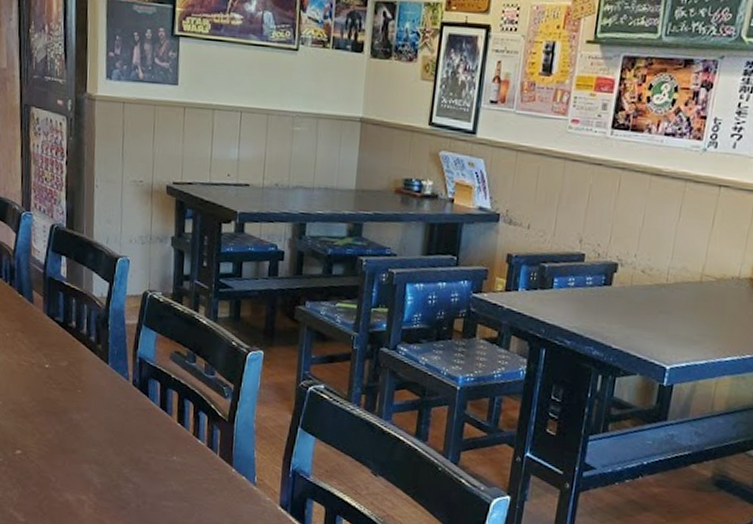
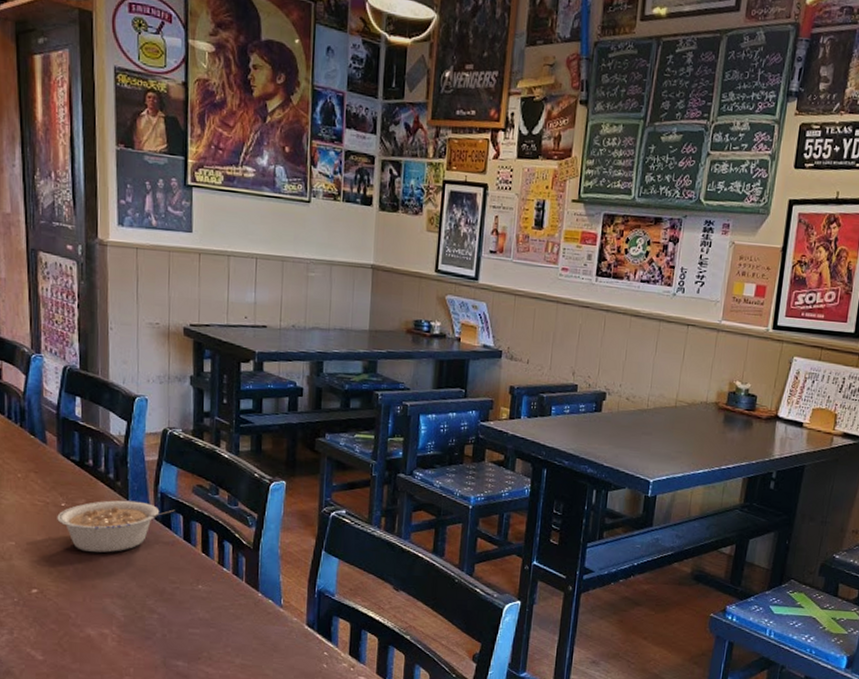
legume: none [41,363,153,418] -> present [57,500,175,553]

